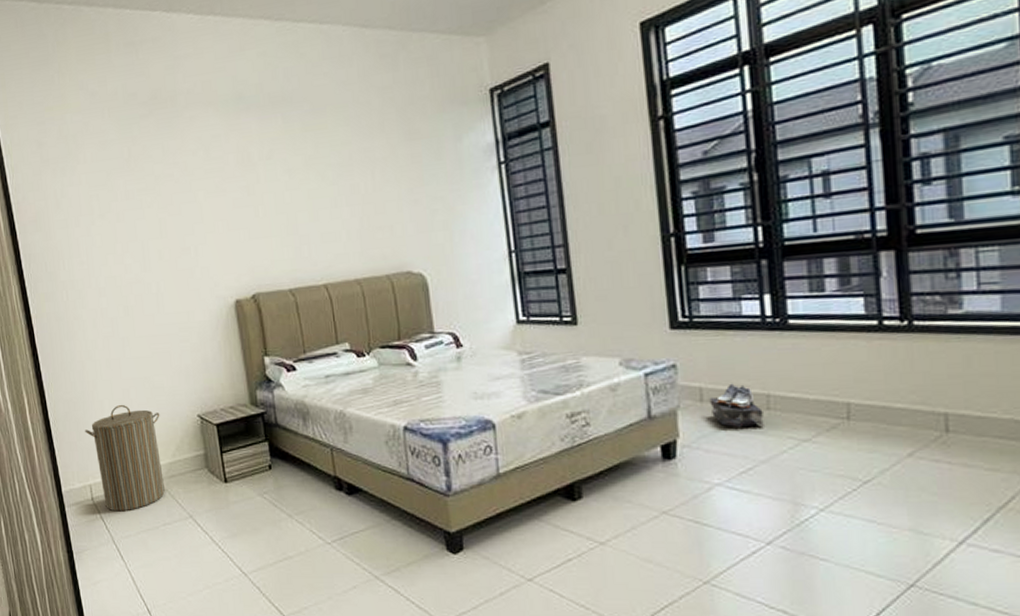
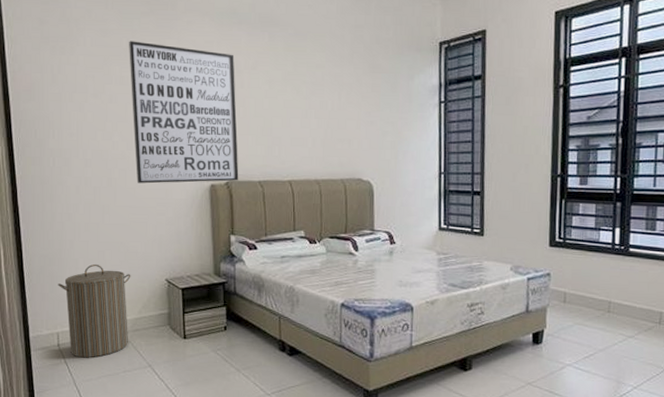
wall art: none [130,145,266,308] -> present [129,41,239,184]
shoe: present [709,383,764,428] -> none [570,291,605,325]

